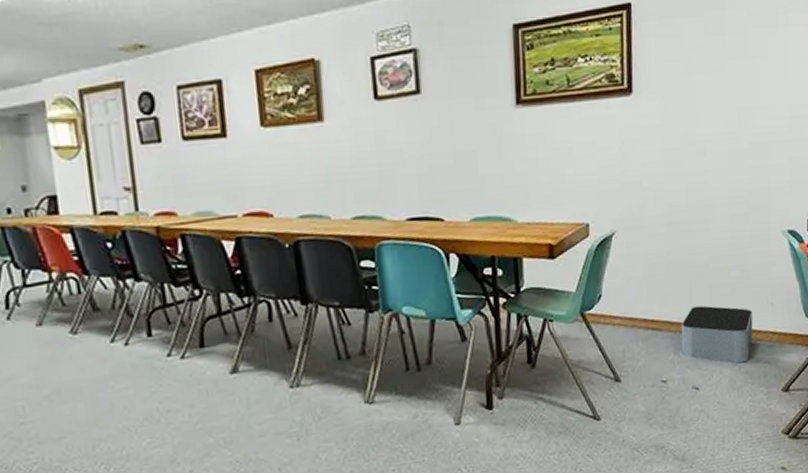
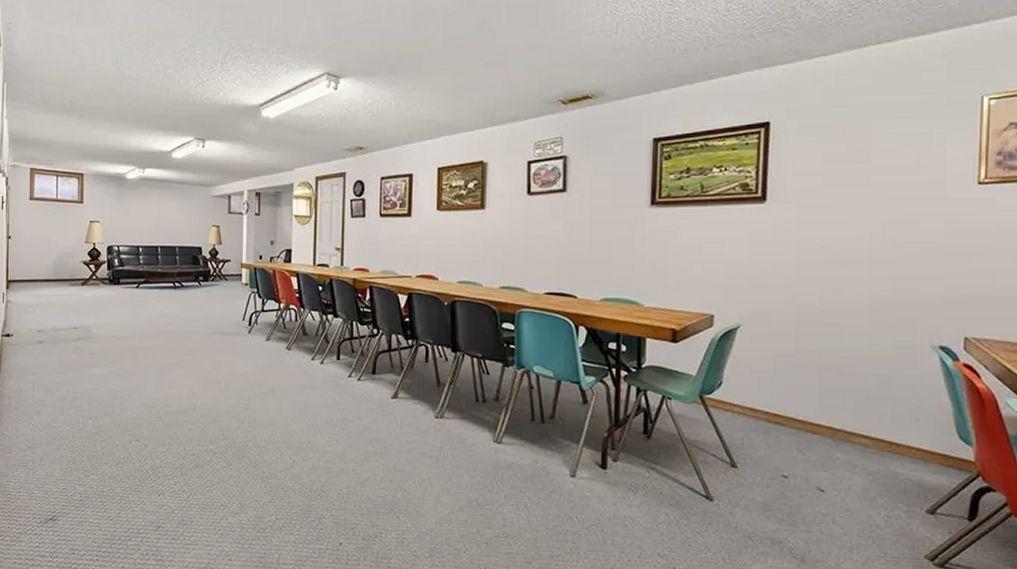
storage bin: present [681,305,753,364] -> none [806,408,892,474]

